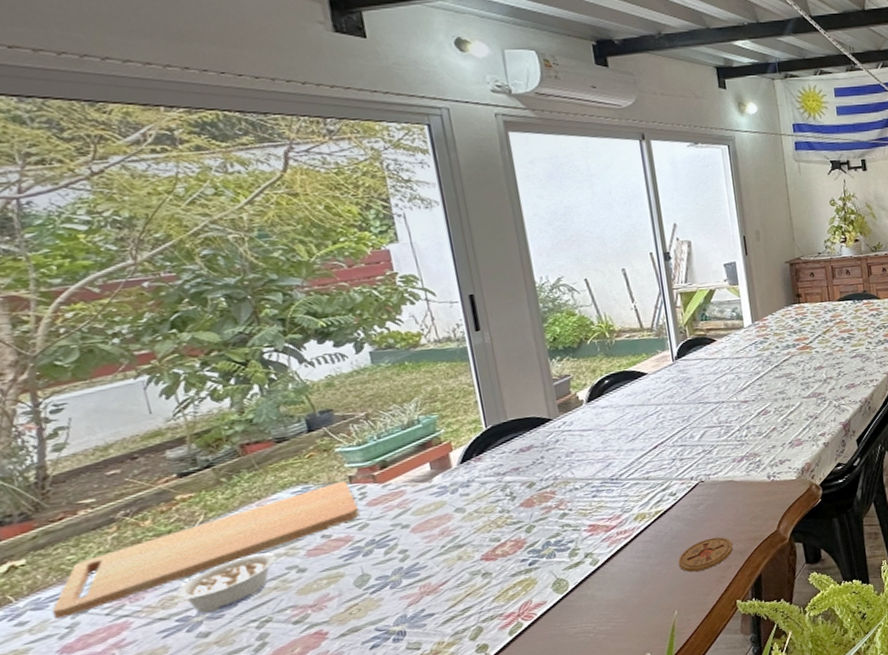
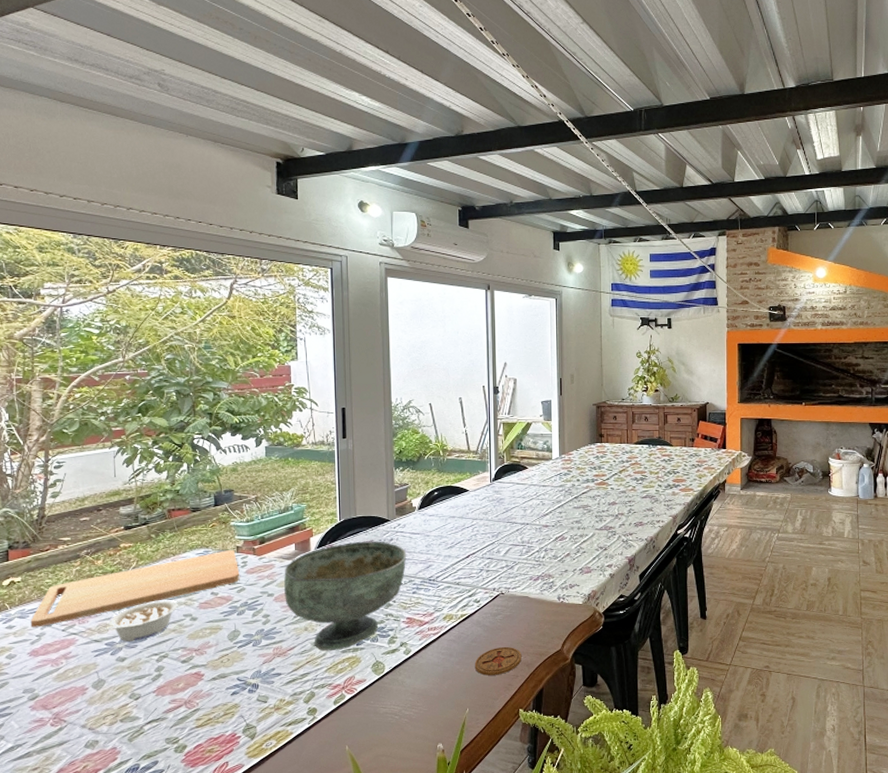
decorative bowl: none [419,444,580,579] -> present [284,541,407,651]

